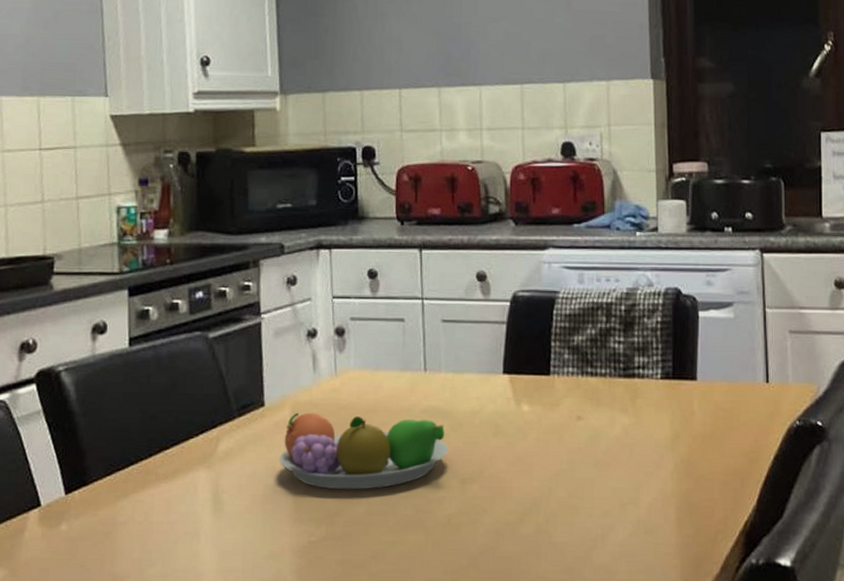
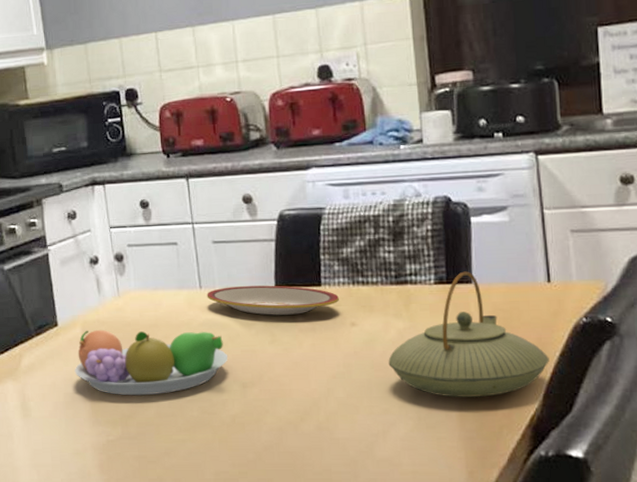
plate: none [431,371,567,405] -> present [207,285,339,315]
teapot: none [611,367,764,500] -> present [388,271,549,397]

